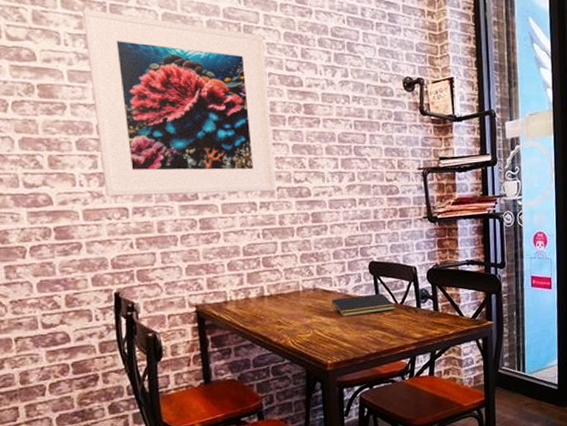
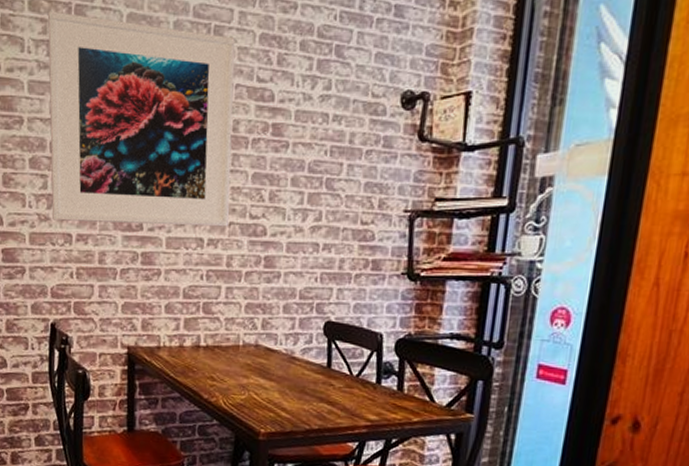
notepad: present [331,293,395,317] -> none [273,359,349,383]

